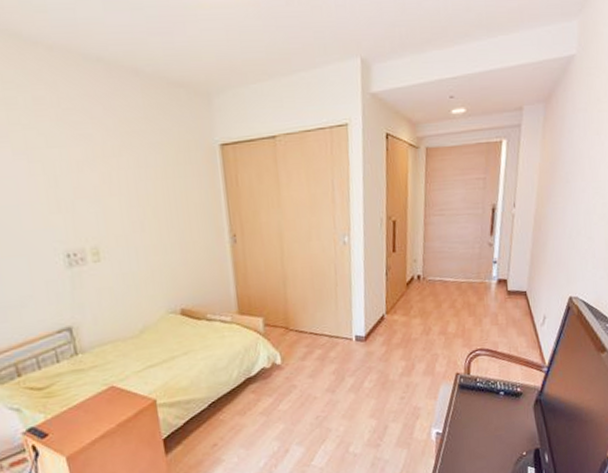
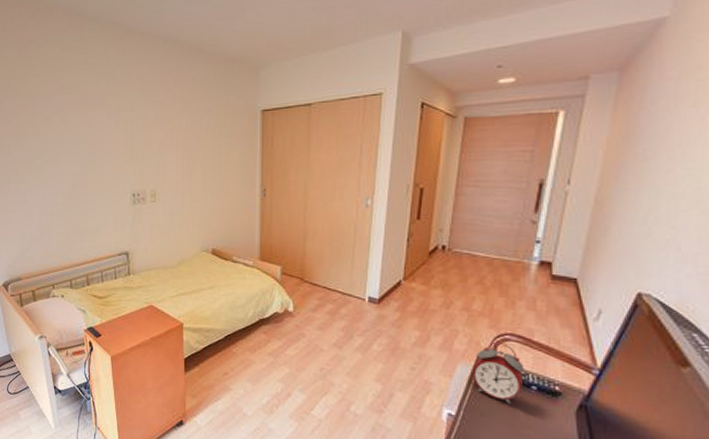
alarm clock: none [453,358,493,412] -> present [472,341,524,404]

